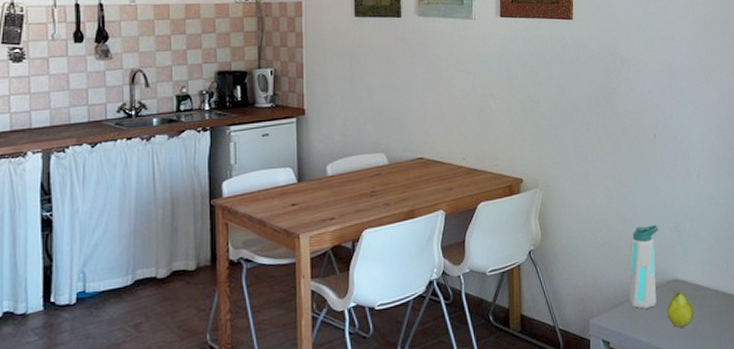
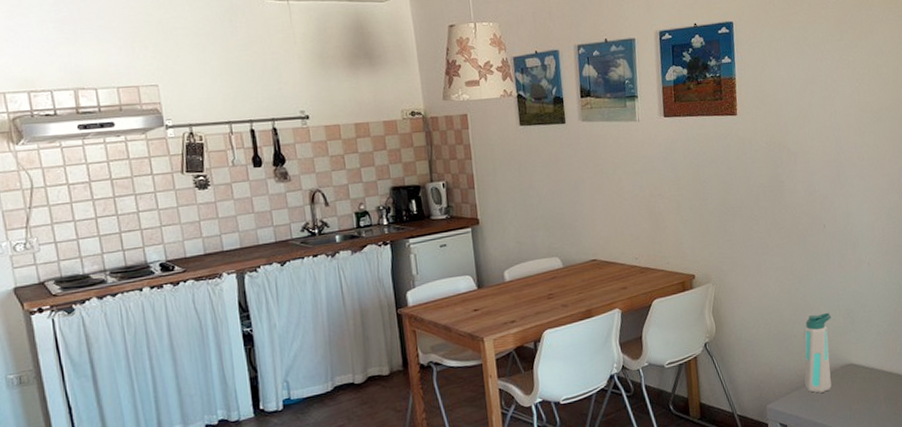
fruit: present [666,290,694,328] -> none [841,374,869,409]

